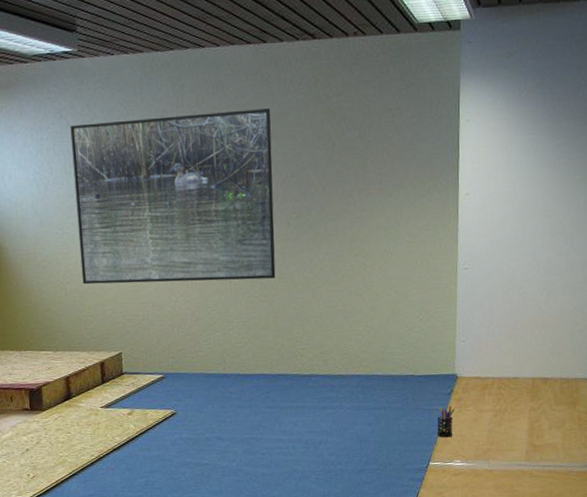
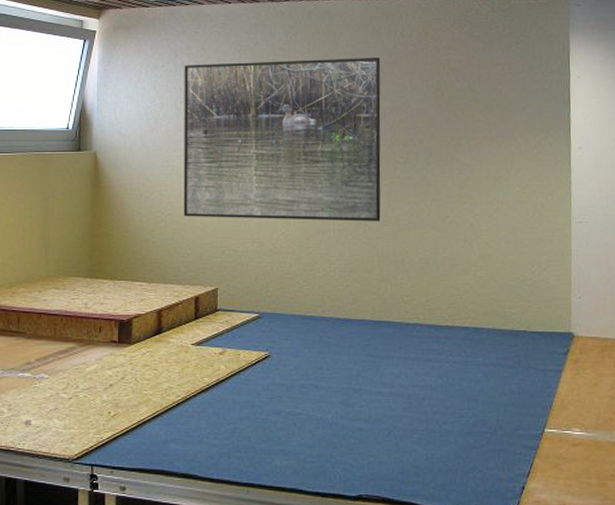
pen holder: present [437,406,455,437] -> none [552,367,572,401]

